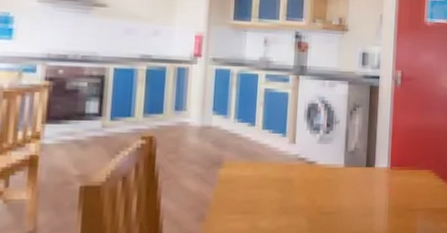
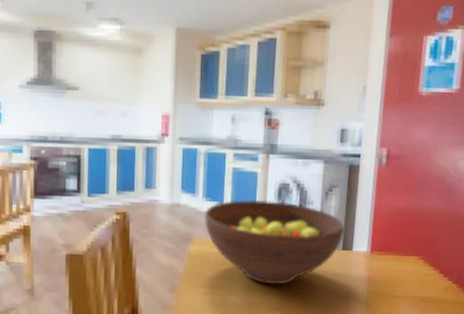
fruit bowl: none [235,120,367,206] -> present [203,199,344,285]

